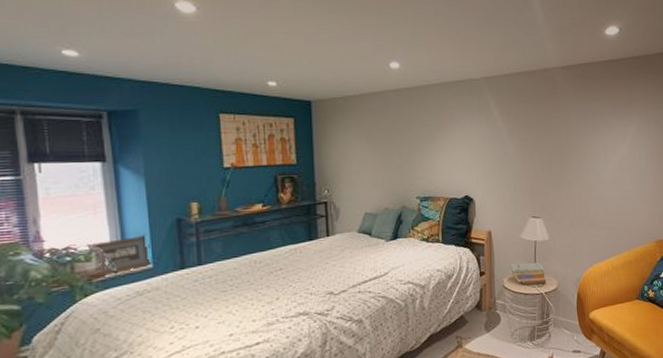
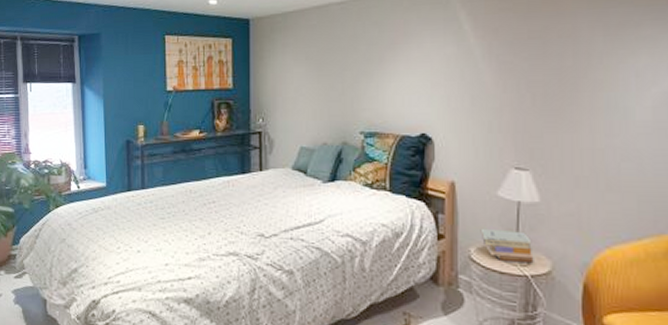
picture frame: present [85,236,152,279] -> none [58,155,106,192]

